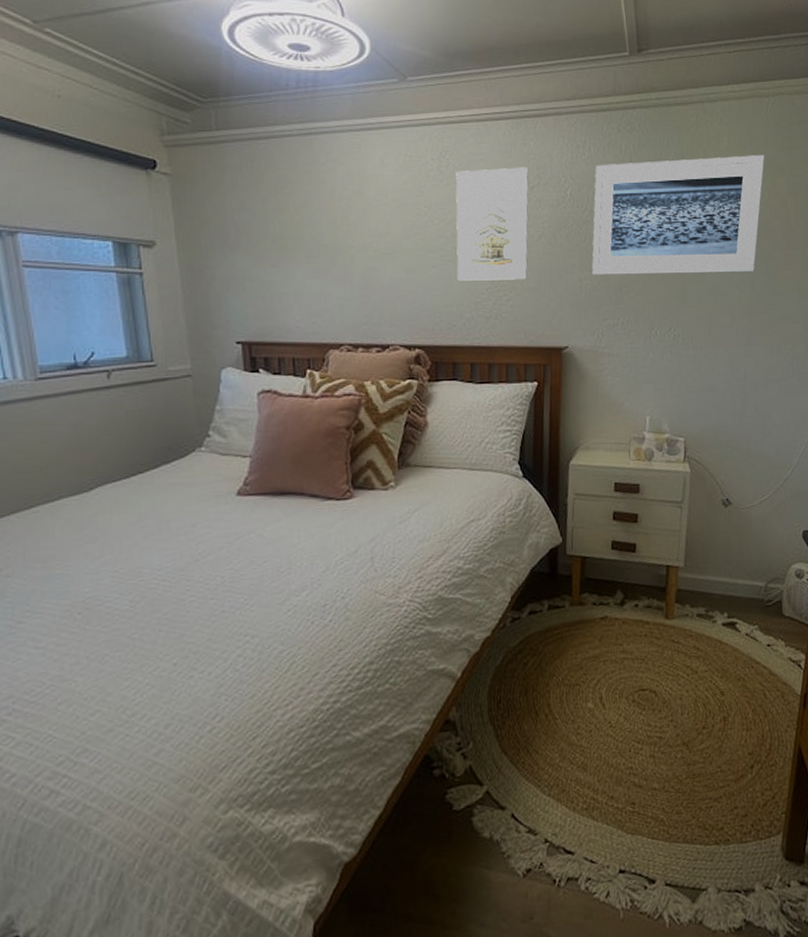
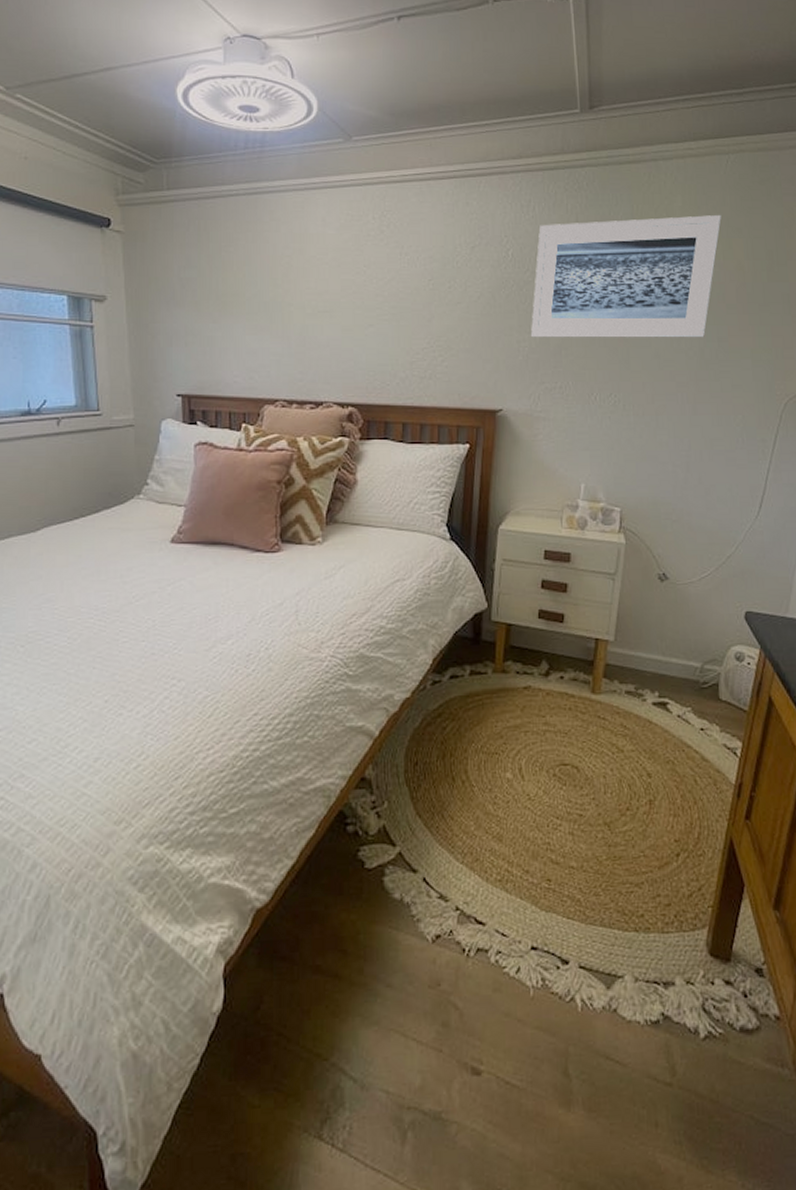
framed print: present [455,167,529,281] -> none [393,227,470,340]

